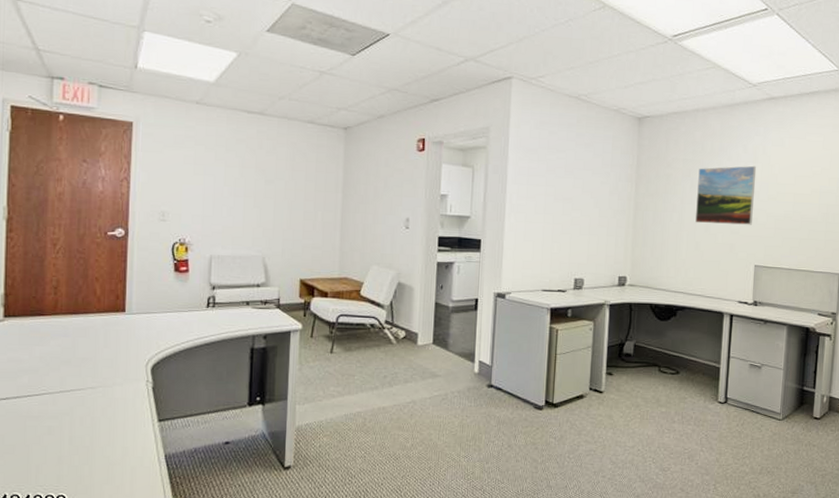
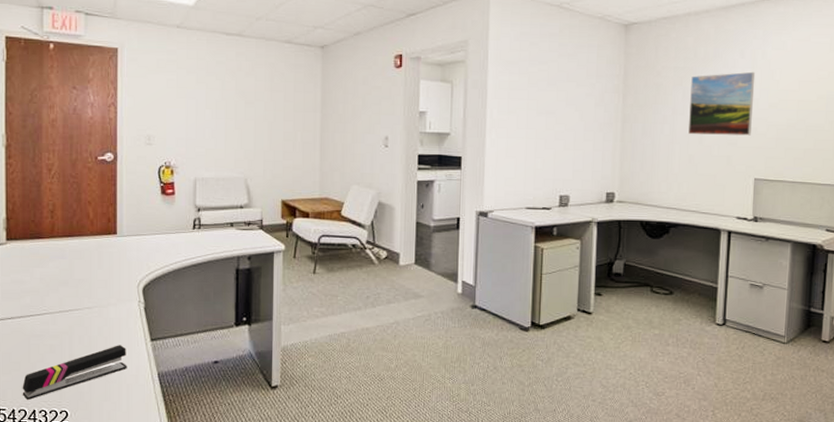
stapler: none [15,426,132,484] -> present [22,345,127,400]

